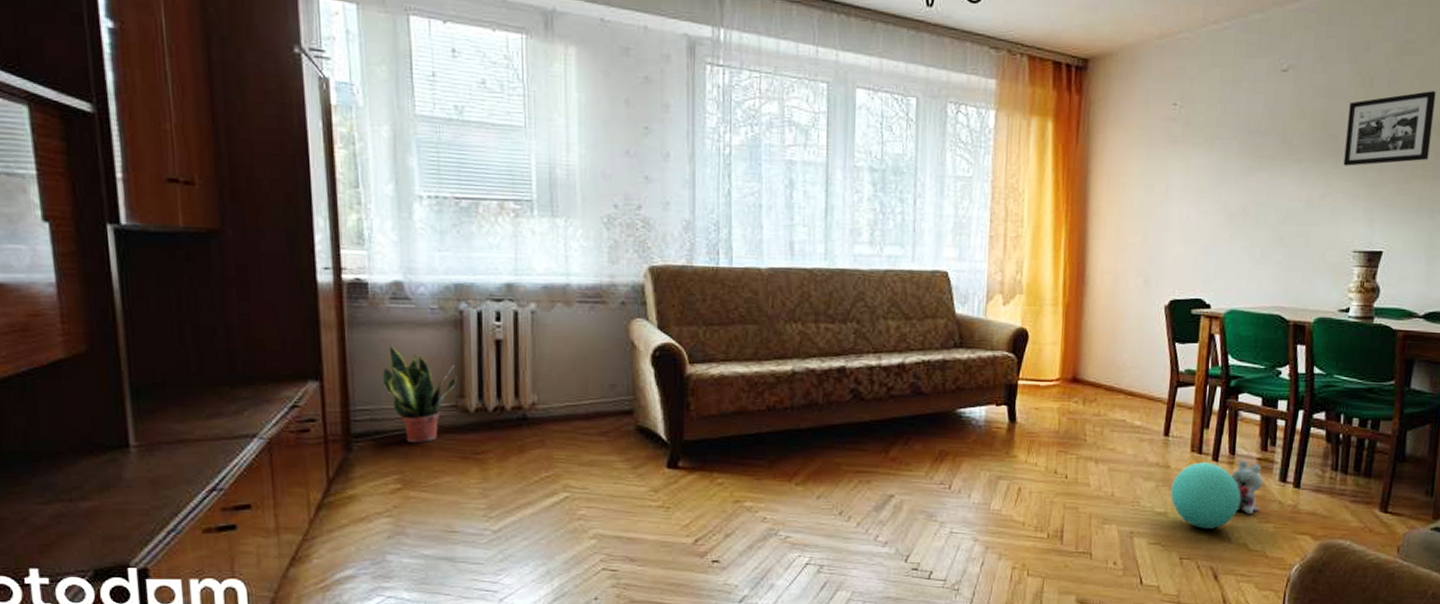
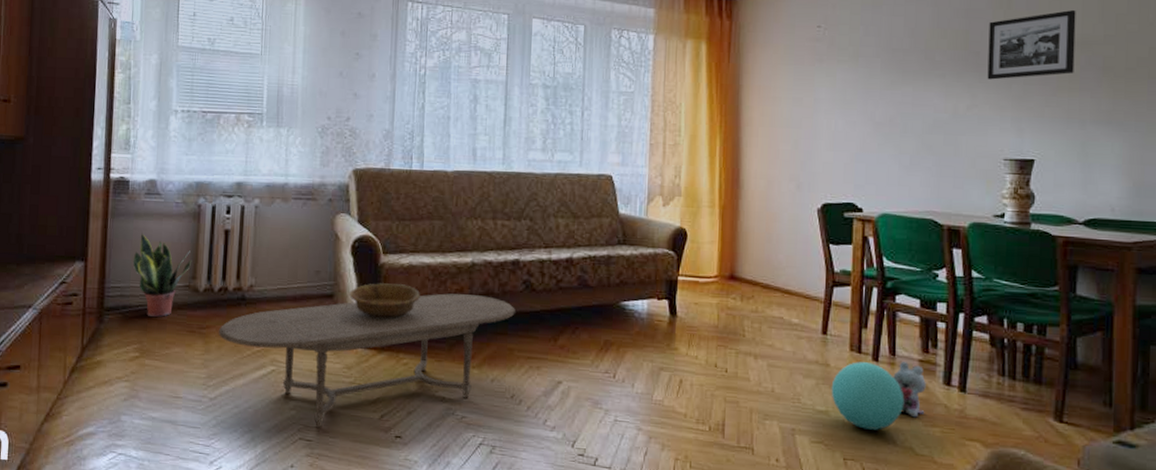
coffee table: none [497,406,842,557] -> present [218,293,515,428]
decorative bowl: none [652,396,734,436] -> present [349,283,420,319]

